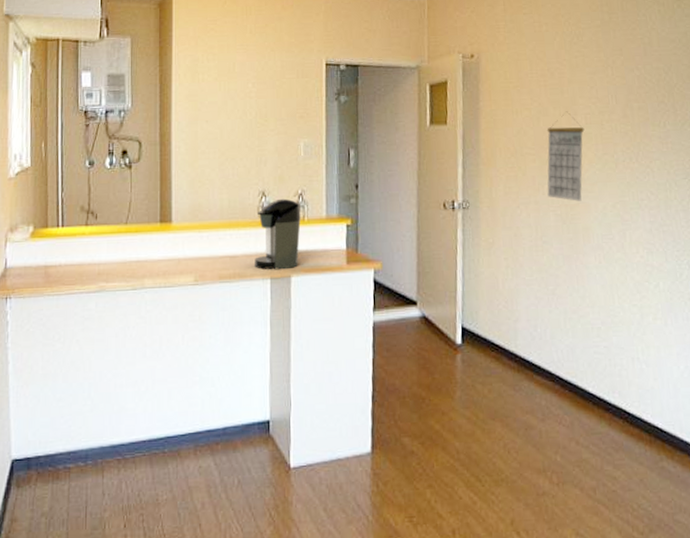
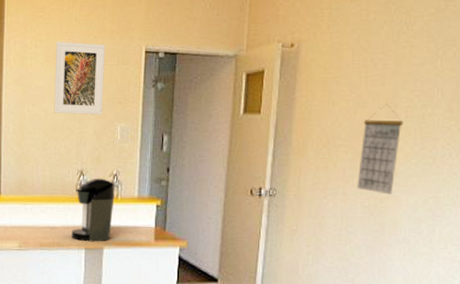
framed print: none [230,55,284,131] -> present [54,42,106,115]

